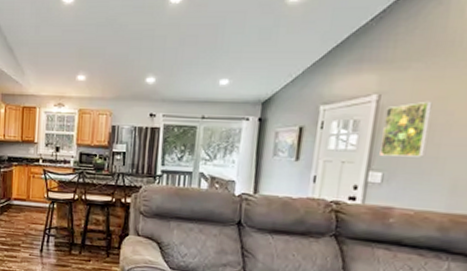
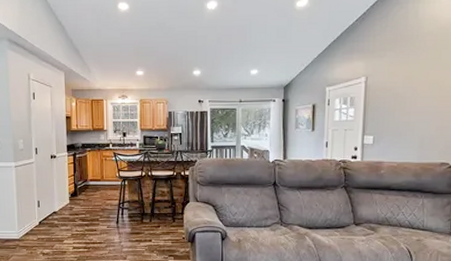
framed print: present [379,101,433,157] -> none [370,80,403,124]

